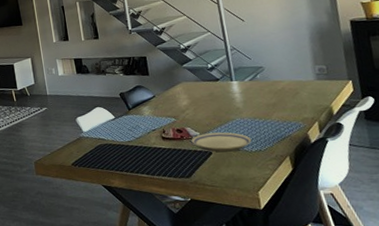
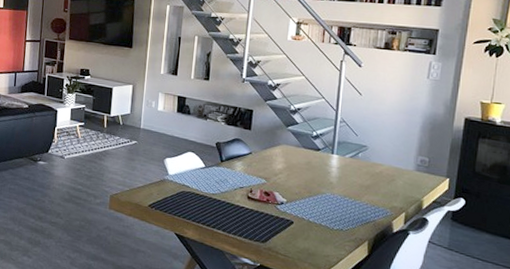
plate: present [191,132,252,152] -> none [276,201,336,226]

